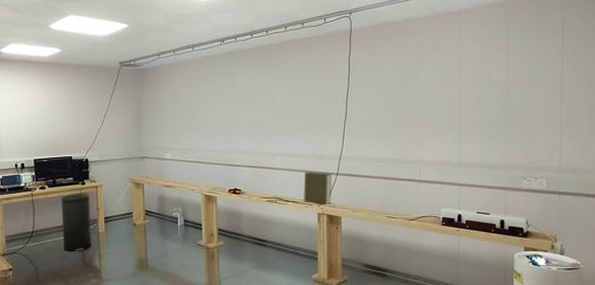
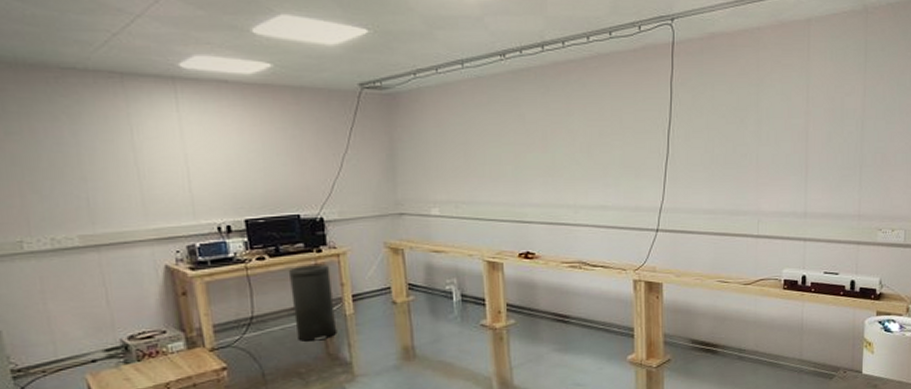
binder: present [304,171,331,205] -> none [615,227,650,269]

